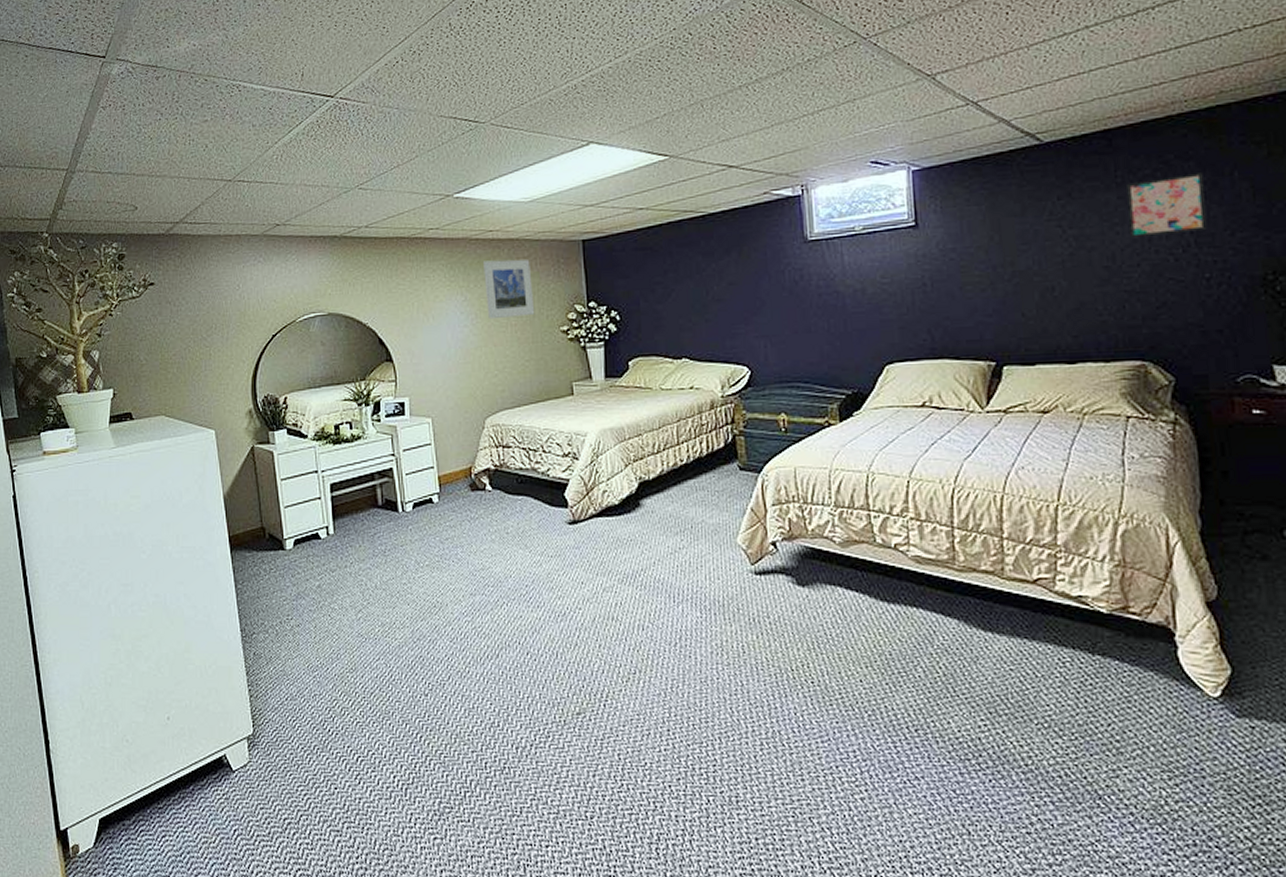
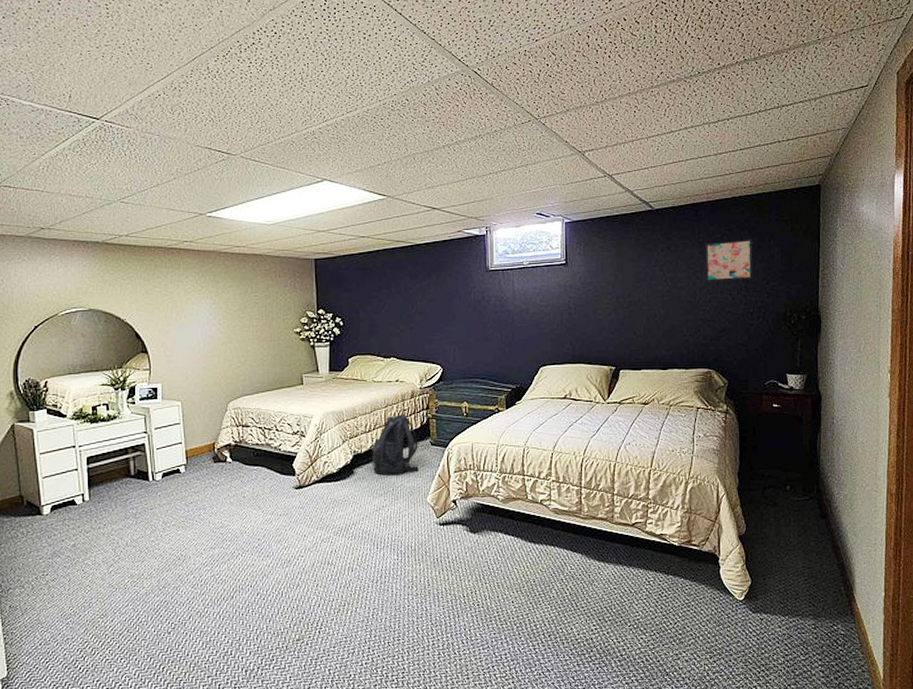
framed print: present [482,259,535,320] -> none [230,271,273,321]
backpack: none [662,429,724,509] -> present [372,413,419,476]

